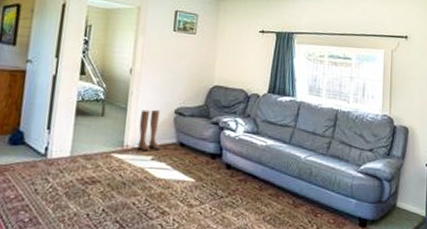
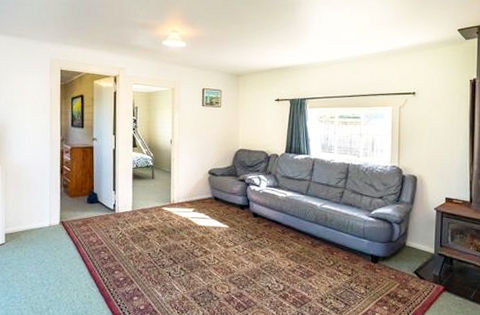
boots: present [138,109,161,151] -> none [181,171,200,205]

